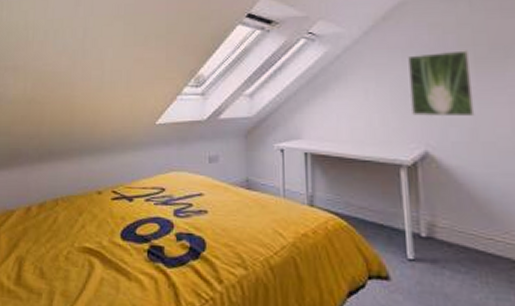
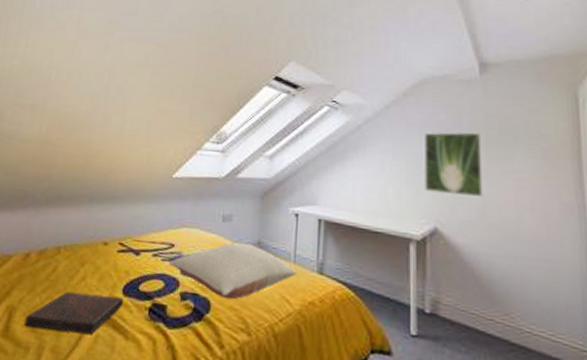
book: none [34,240,122,279] -> present [25,291,123,335]
pillow: none [162,181,287,237] -> present [169,242,297,300]

